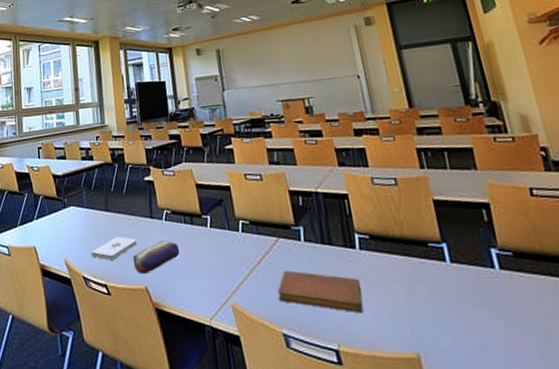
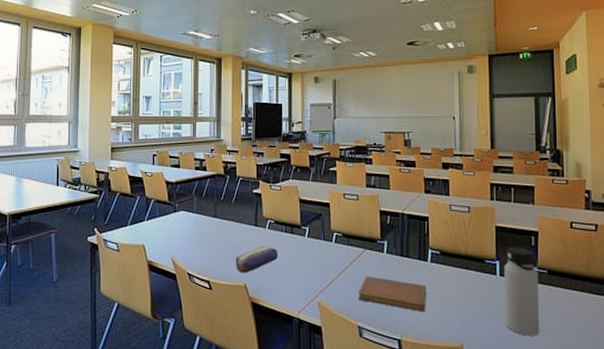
notepad: present [90,236,138,260] -> none [197,240,241,260]
water bottle: none [453,223,519,341] -> present [504,247,540,336]

